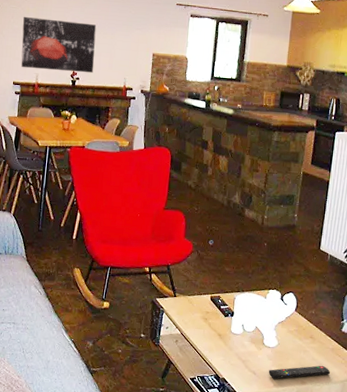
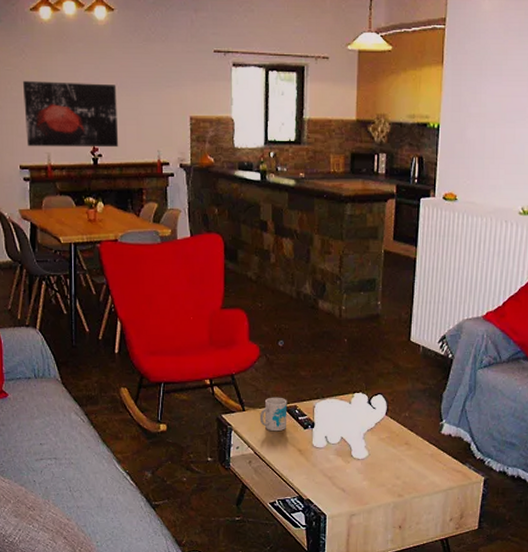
mug: none [187,287,213,317] -> present [259,397,287,432]
remote control: present [268,365,331,379] -> none [359,474,431,494]

